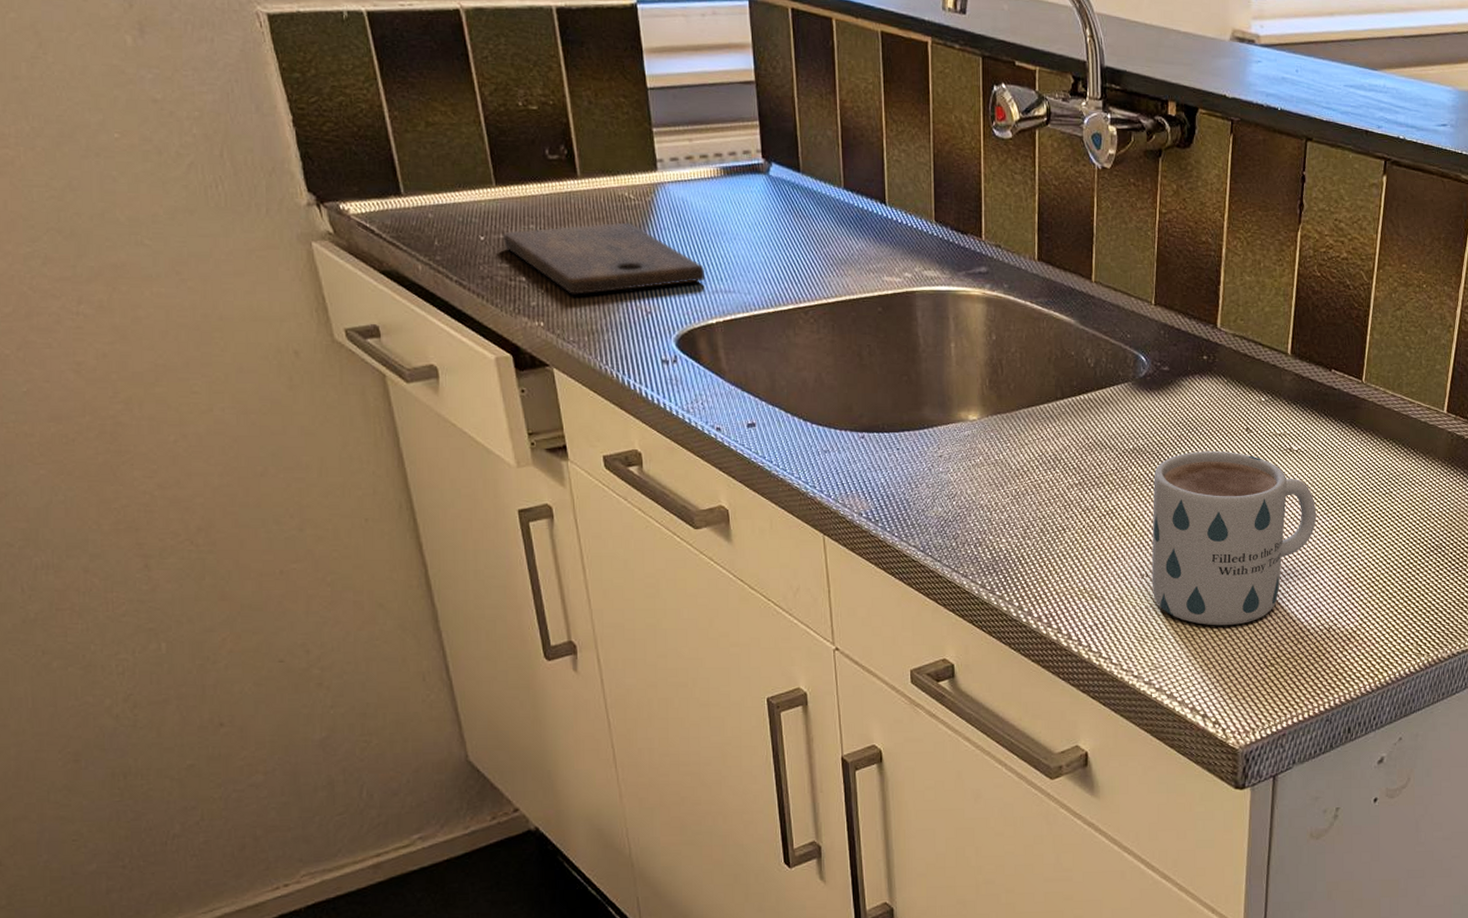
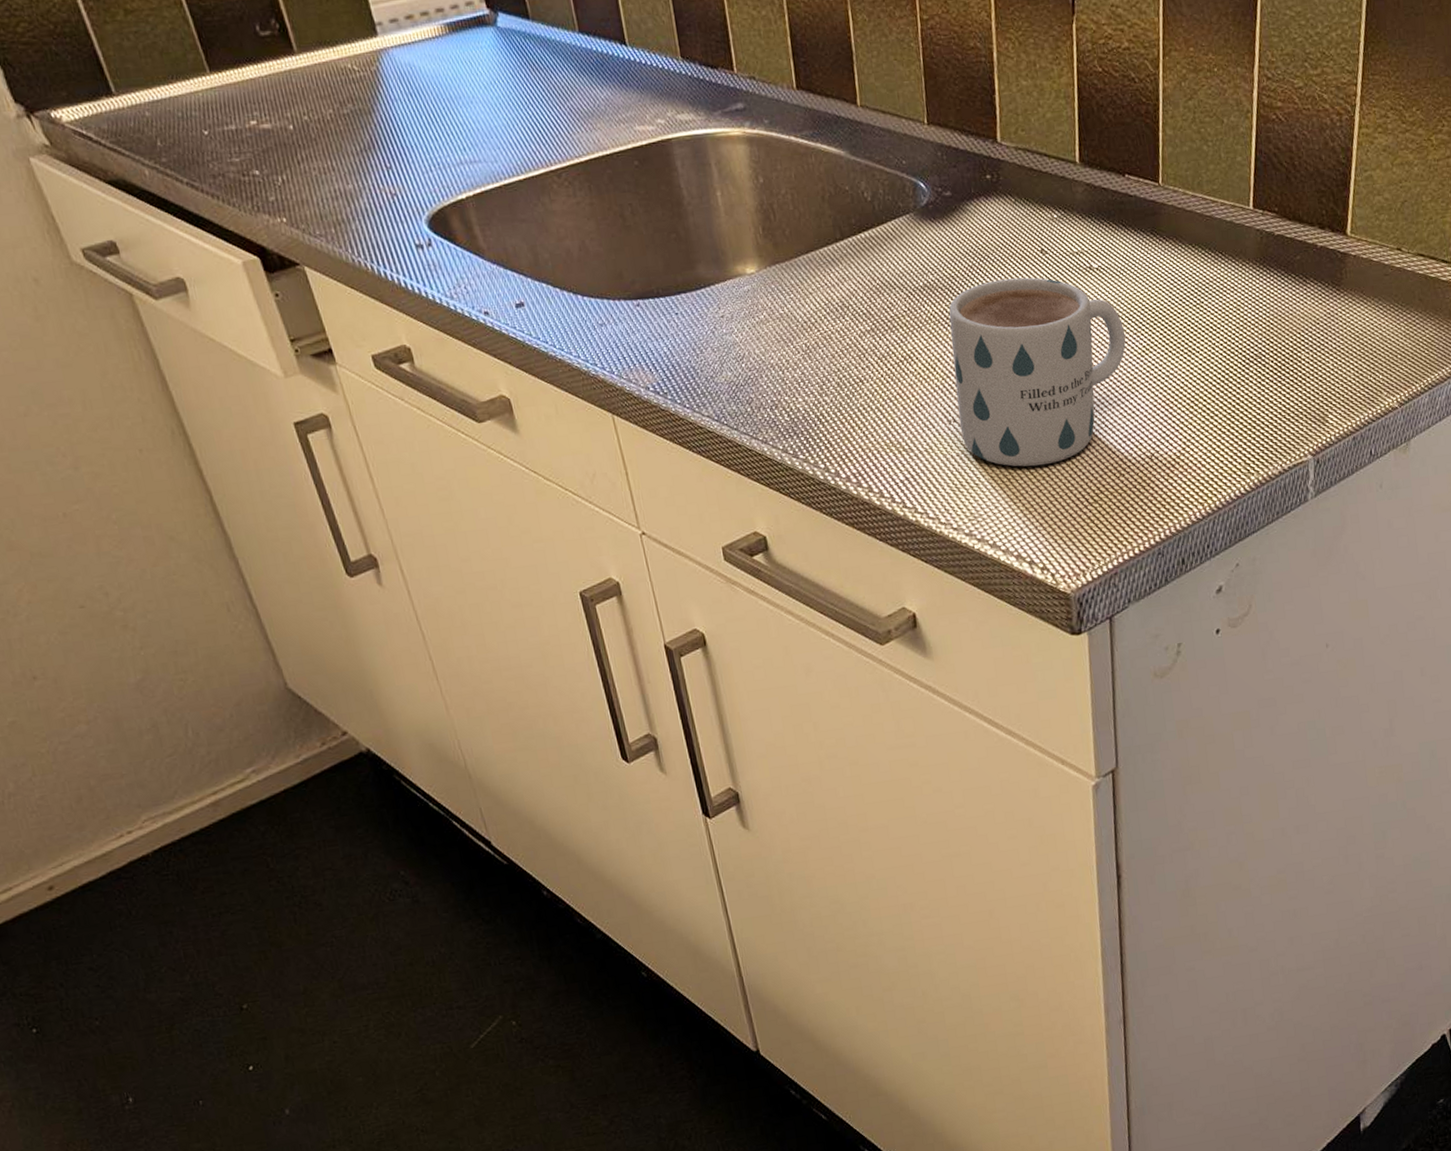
cutting board: present [502,222,706,295] -> none [226,97,448,184]

